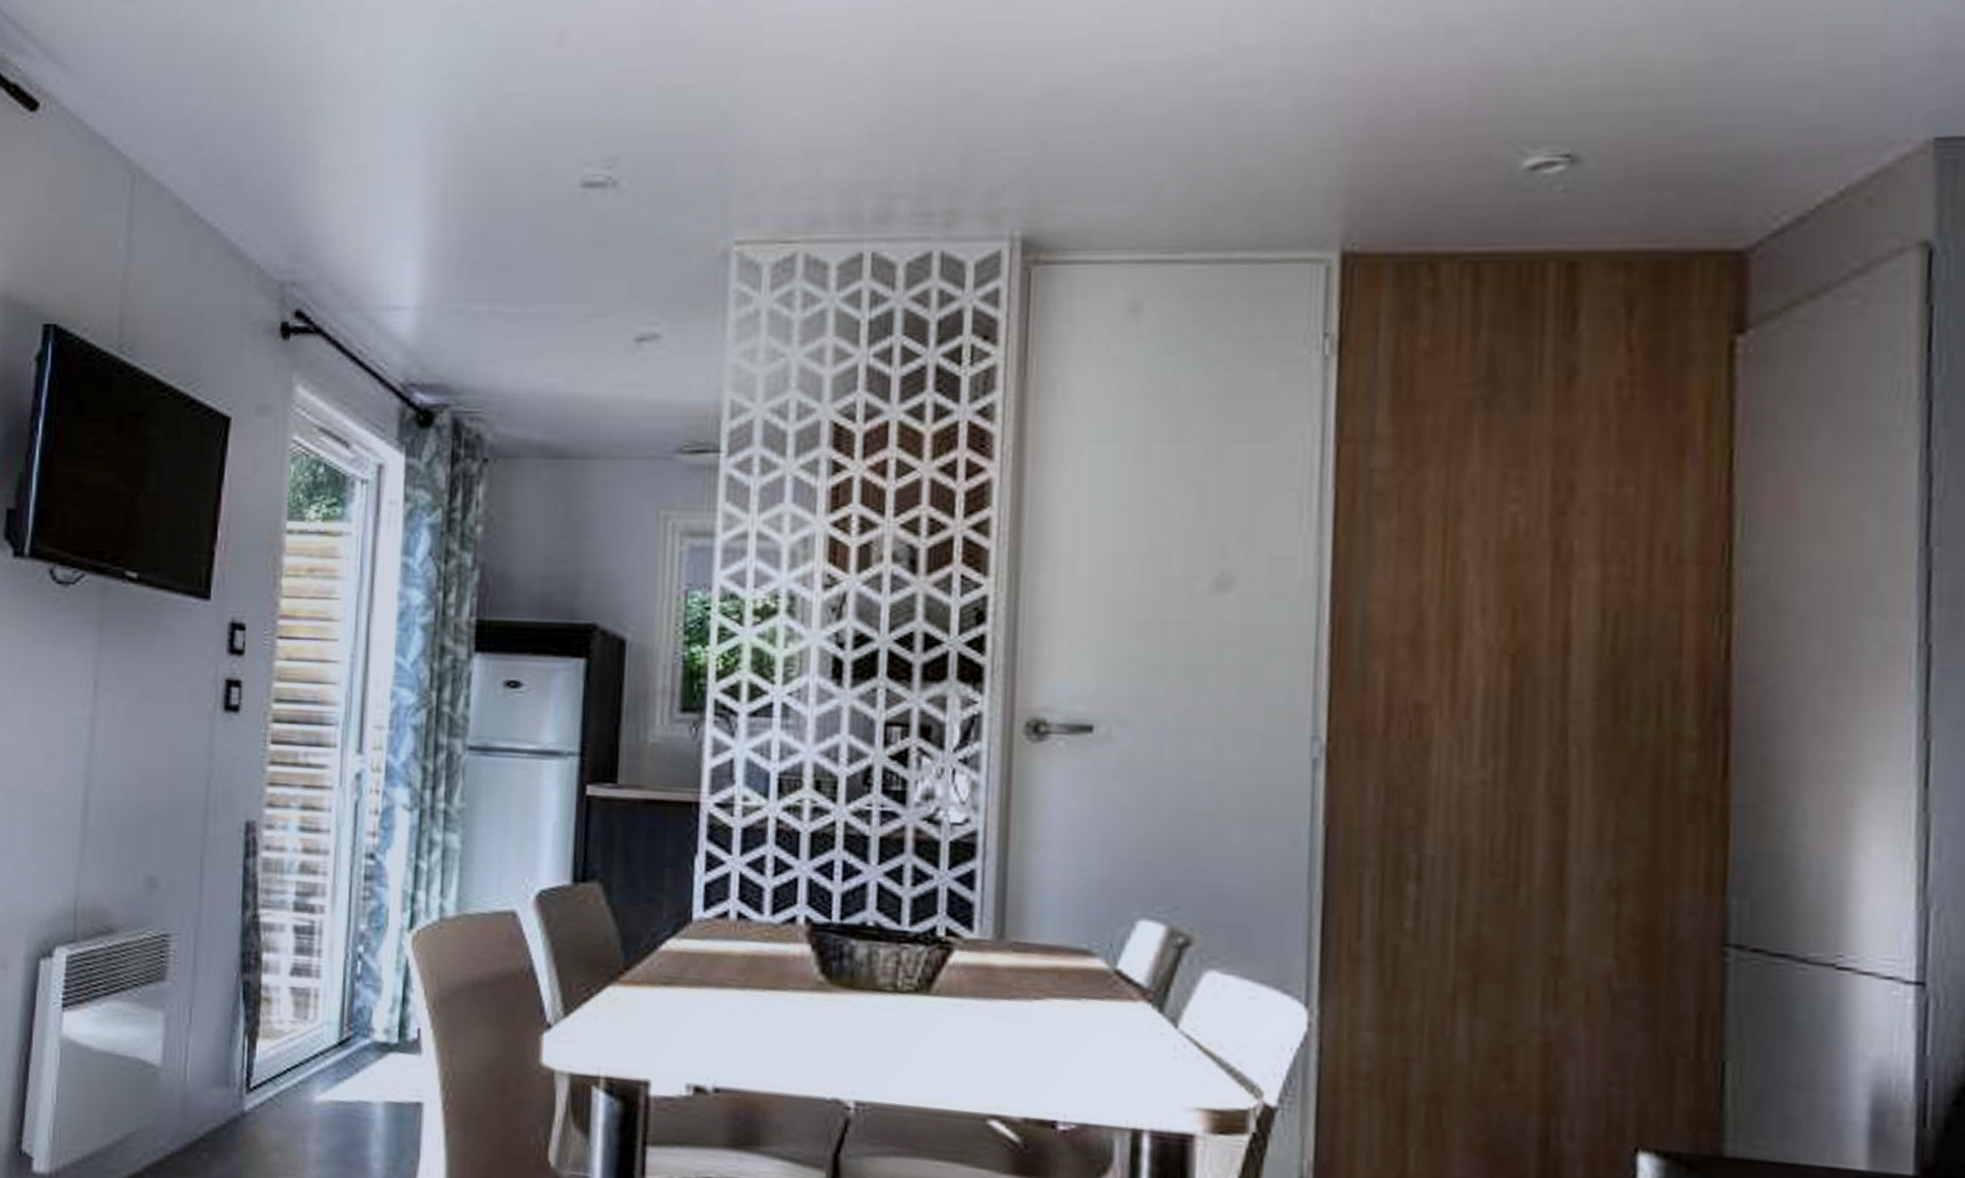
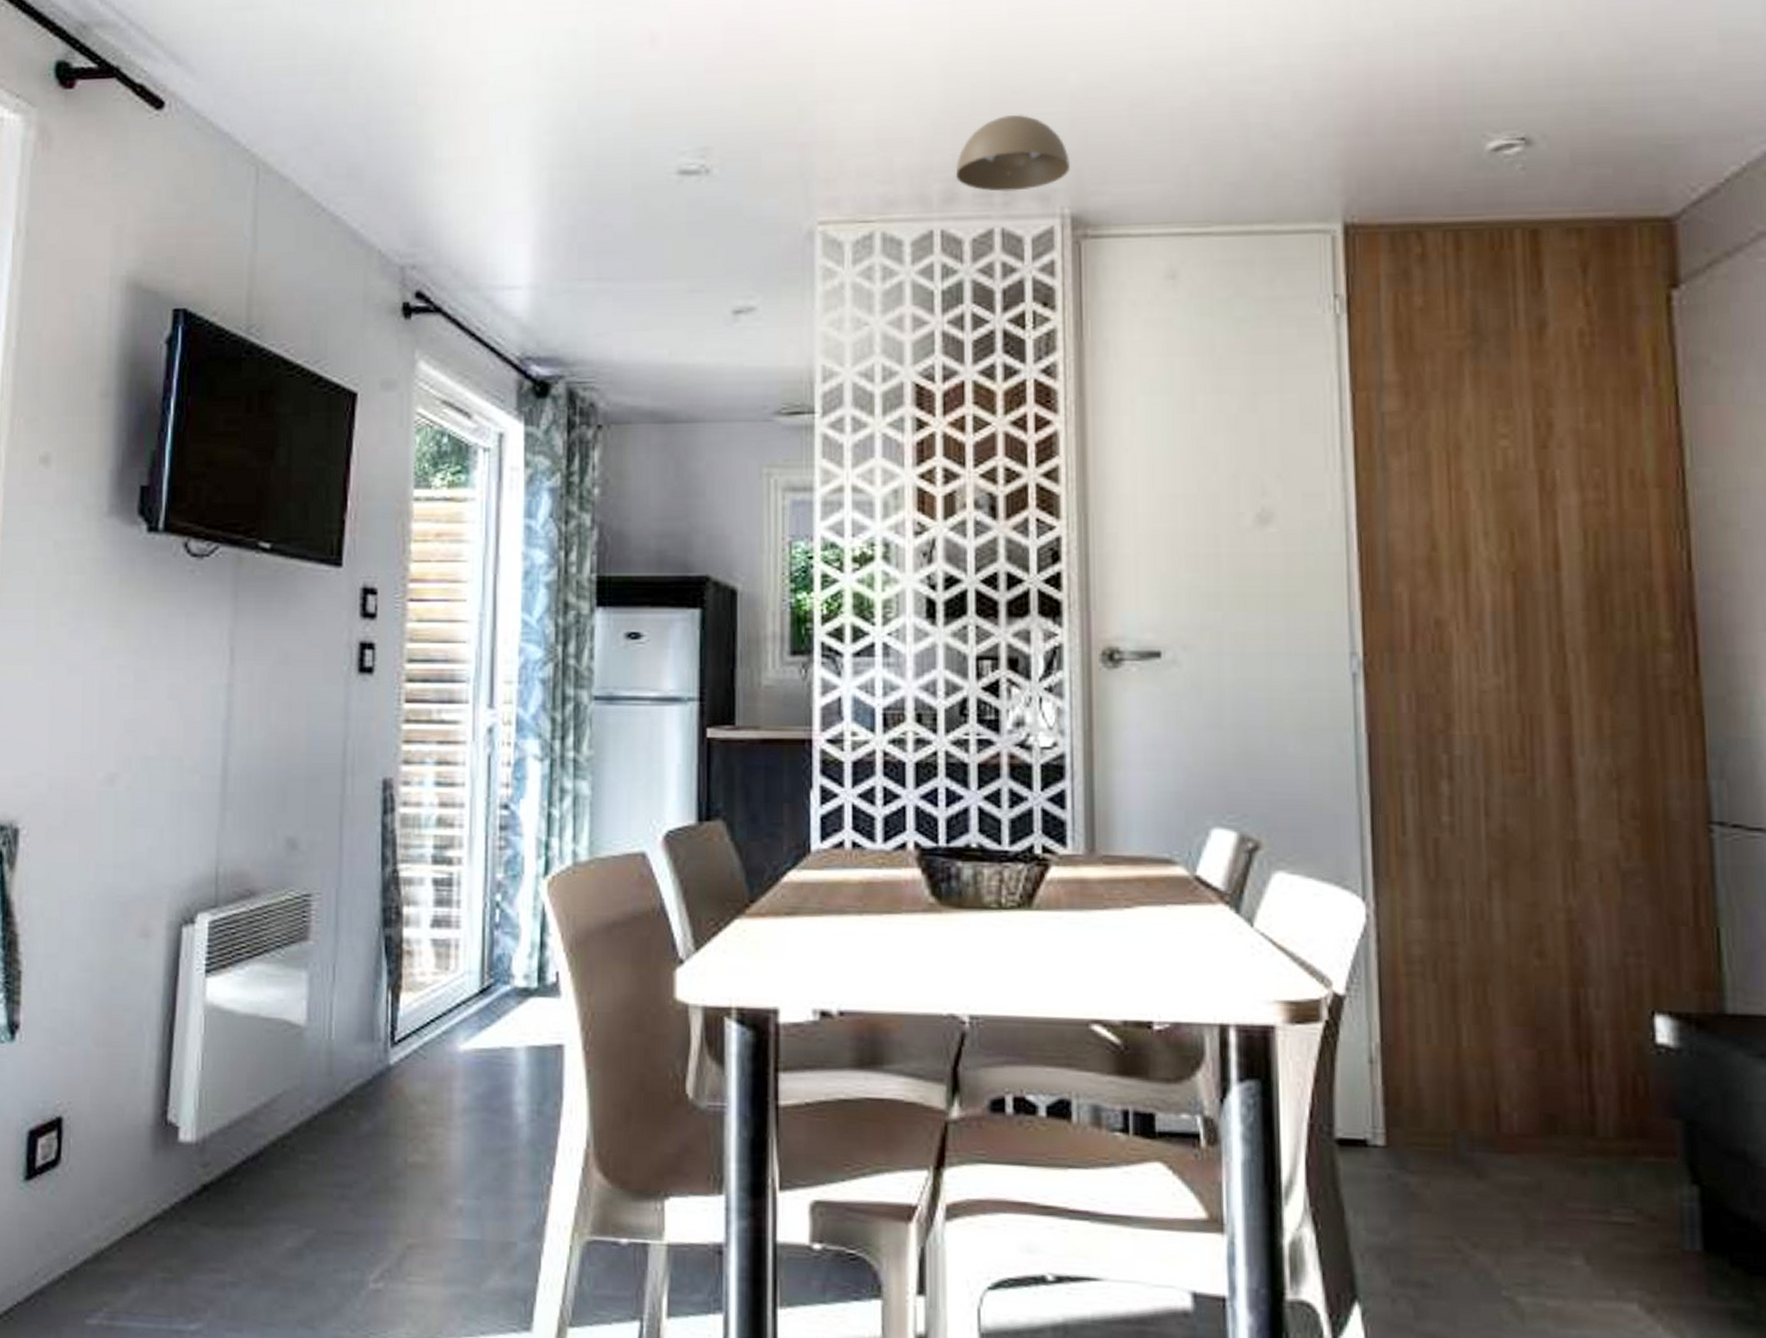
pendant lamp: none [891,122,1025,210] -> present [955,114,1071,192]

